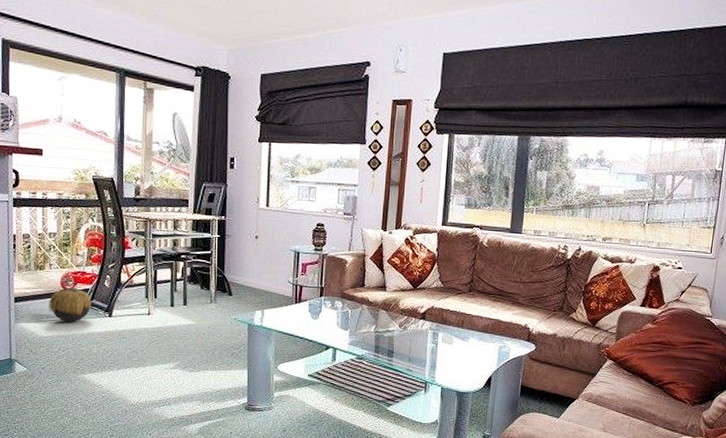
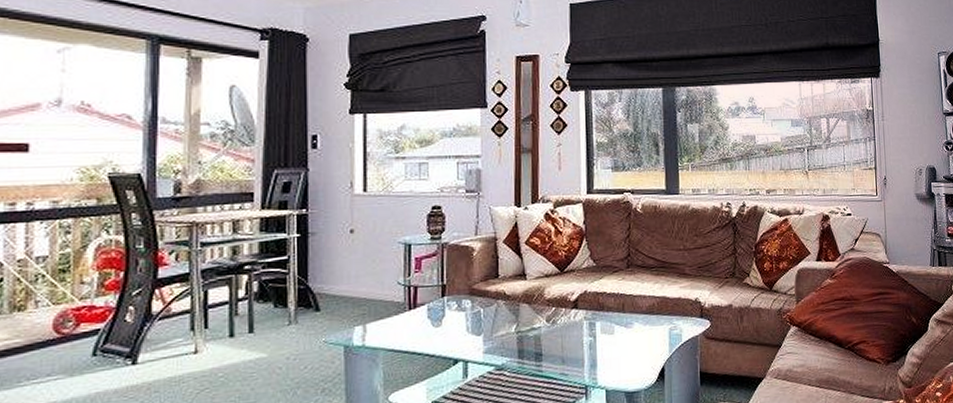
decorative ball: present [48,288,91,322] -> none [30,330,103,382]

